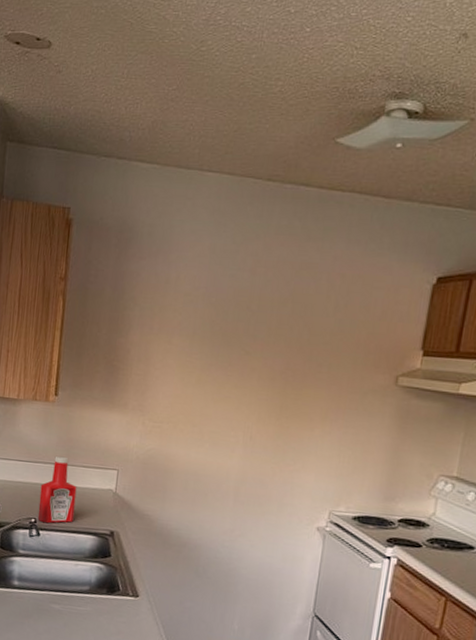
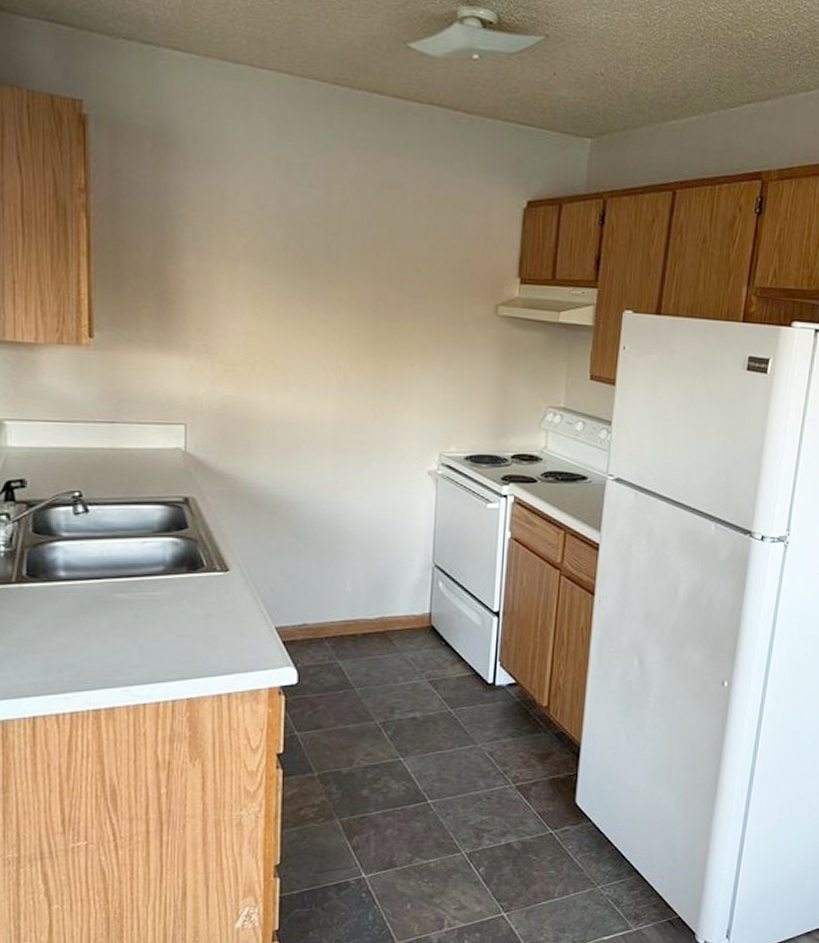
ketchup bottle: present [37,456,77,524] -> none [82,412,133,496]

